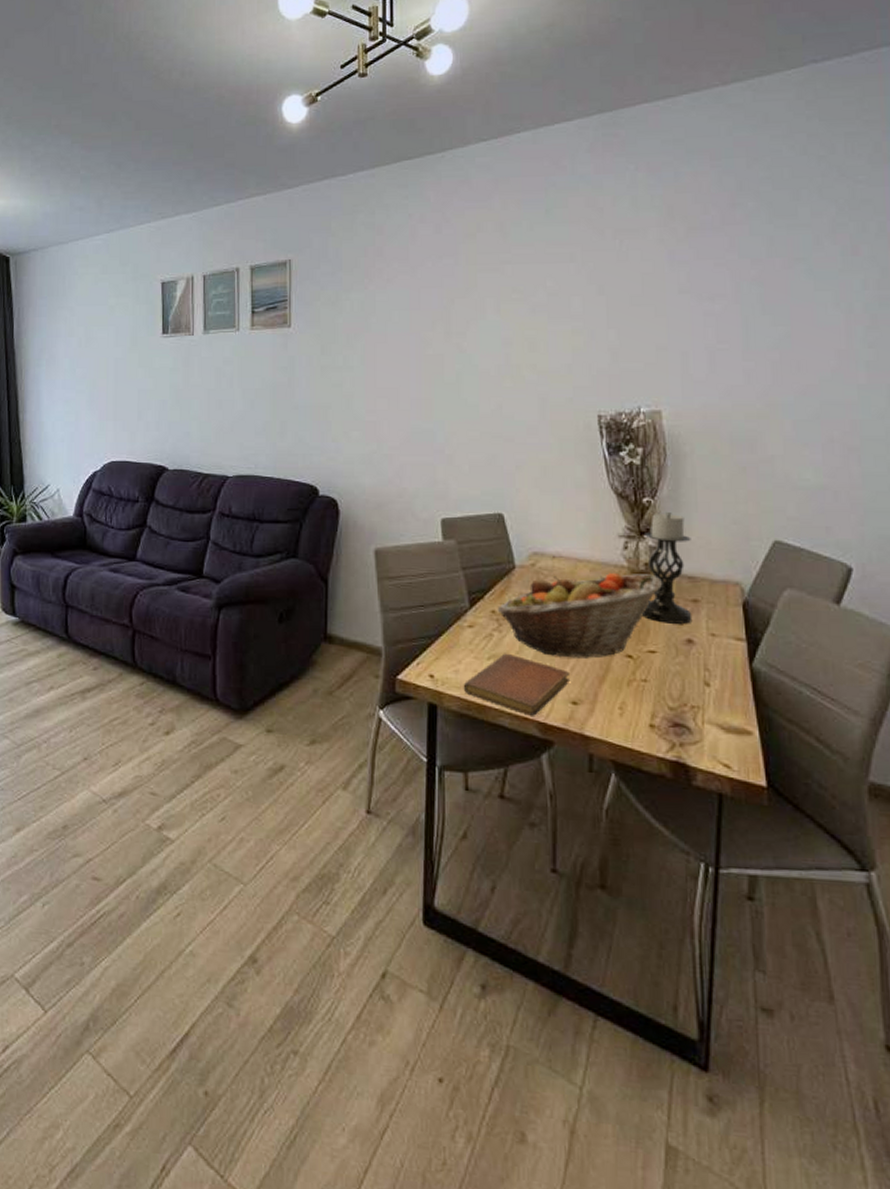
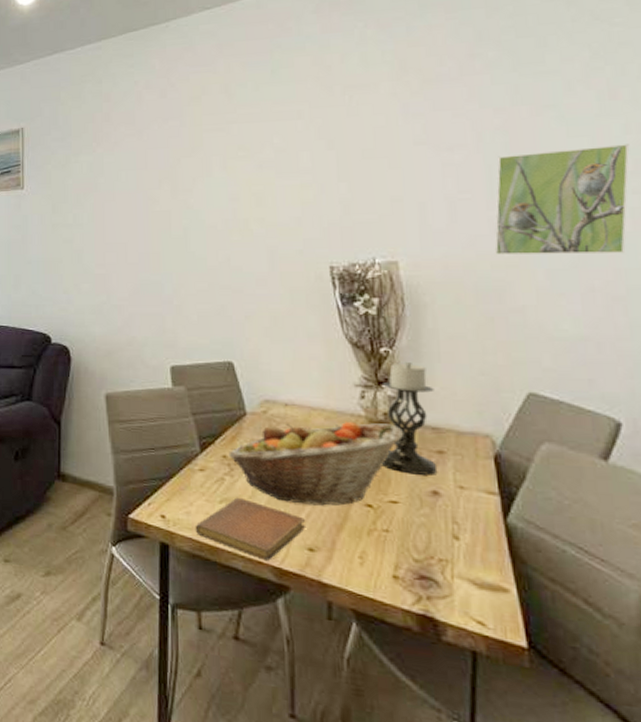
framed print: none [748,299,867,406] -> present [494,144,630,256]

